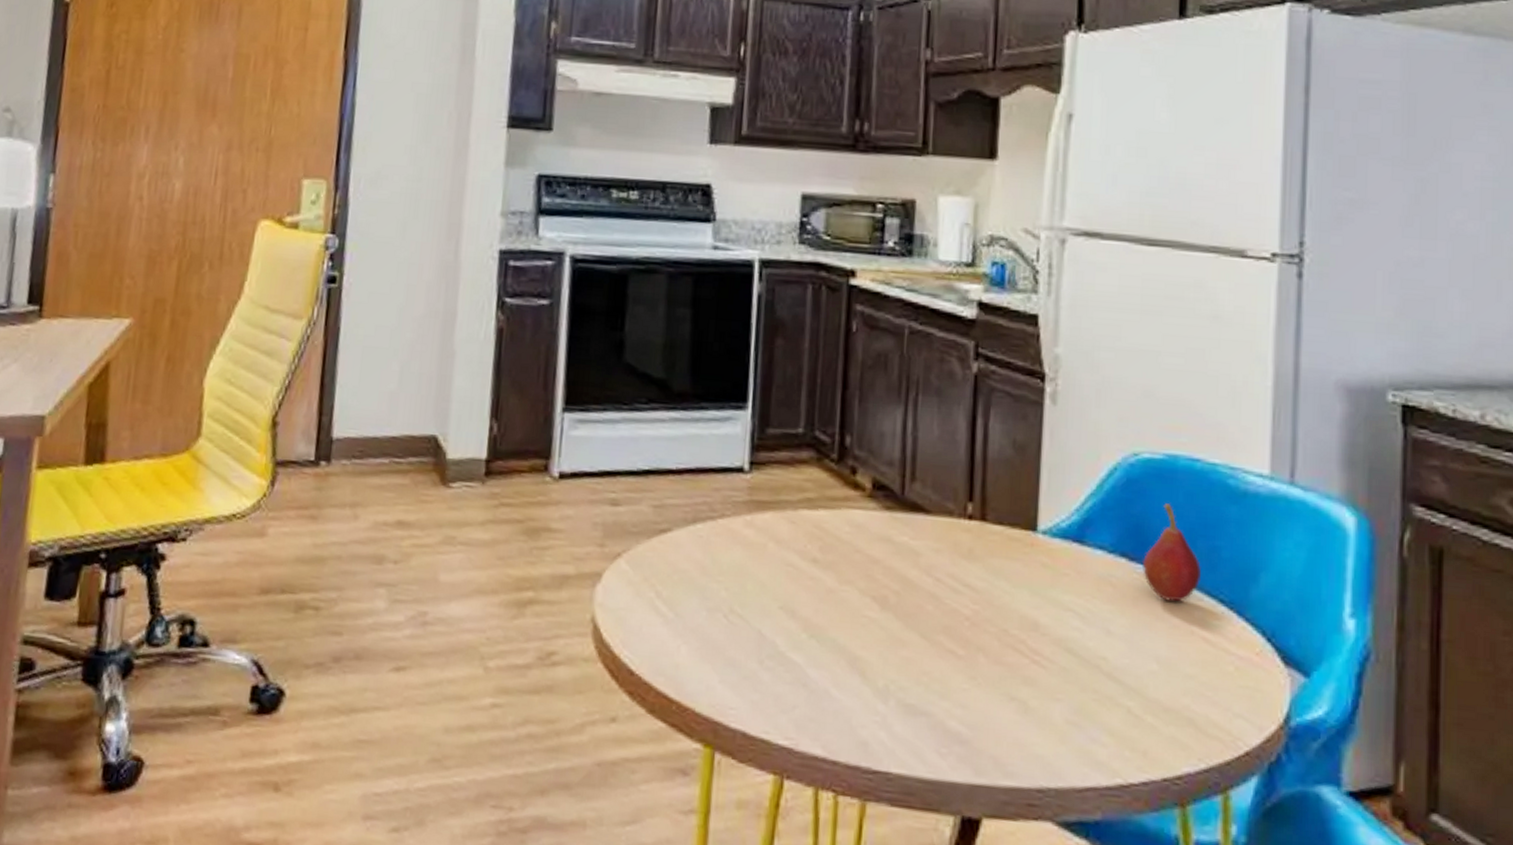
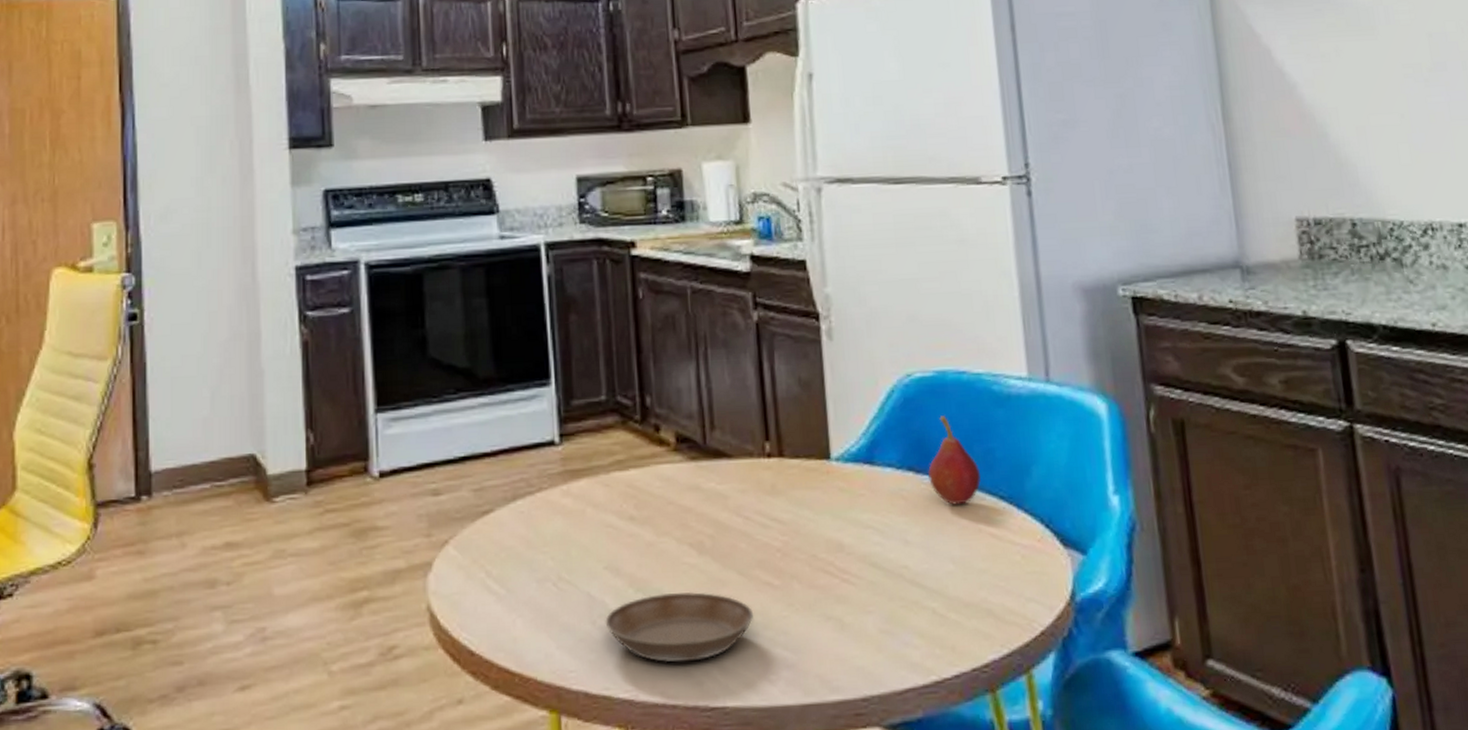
saucer: none [773,643,932,720] -> present [605,591,754,663]

